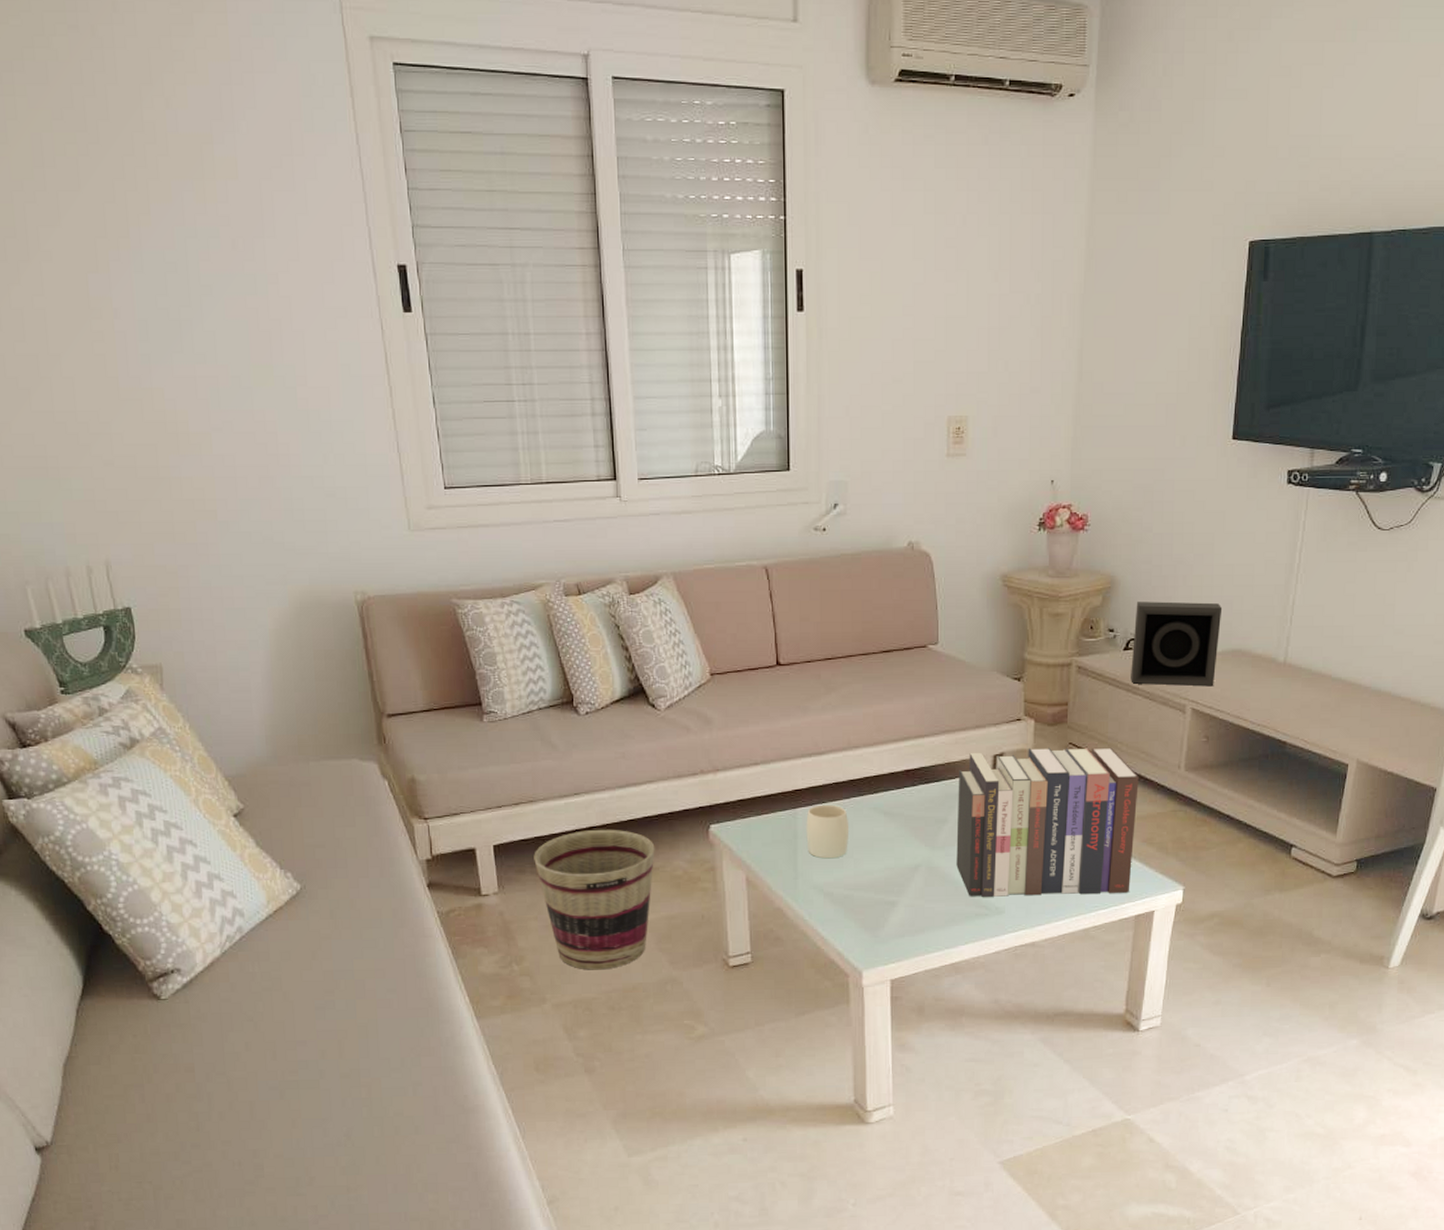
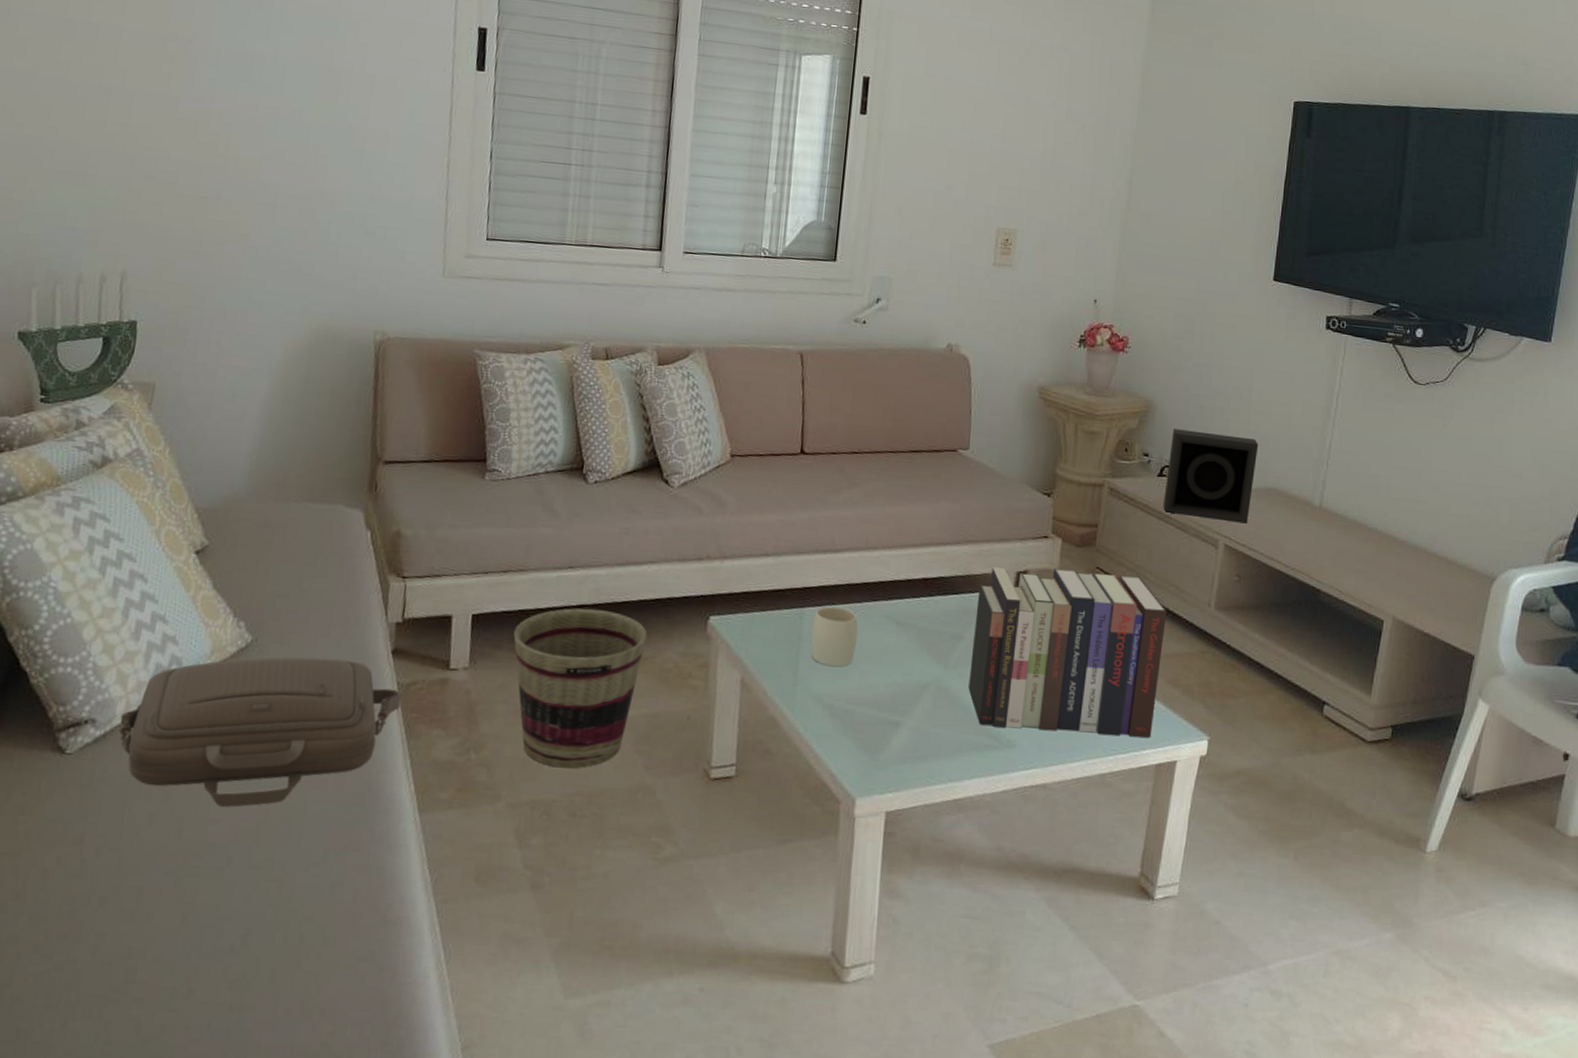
laptop bag: none [201,897,444,1030] -> present [119,657,402,807]

